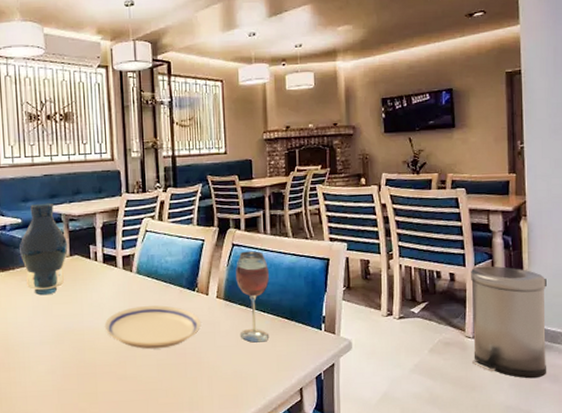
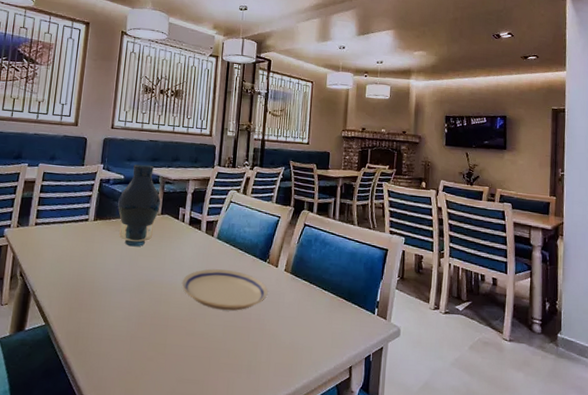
wineglass: present [236,250,270,343] -> none [302,232,334,318]
pedal bin: present [471,266,547,379] -> none [507,275,578,388]

